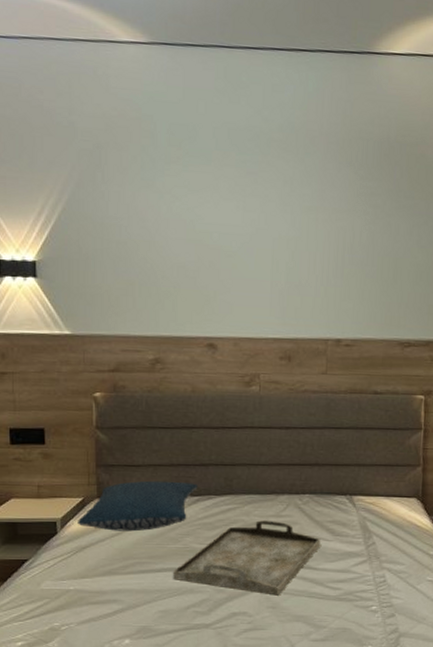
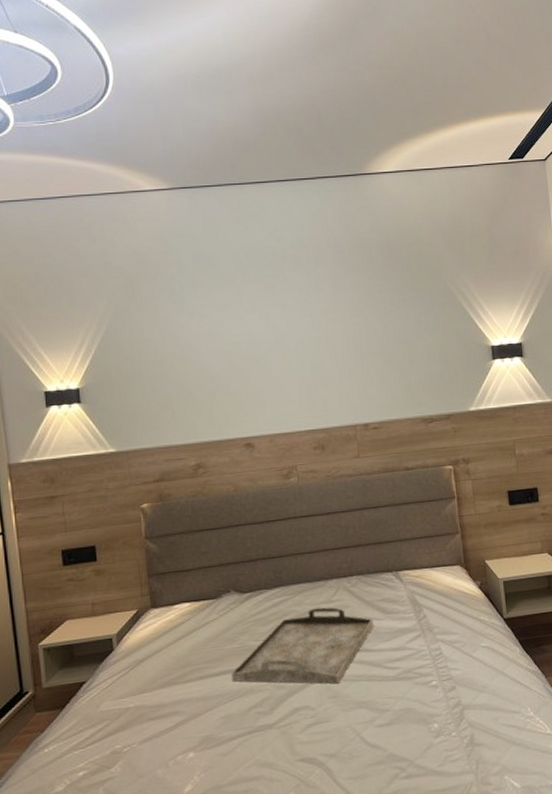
pillow: present [78,480,198,532] -> none [133,580,248,640]

